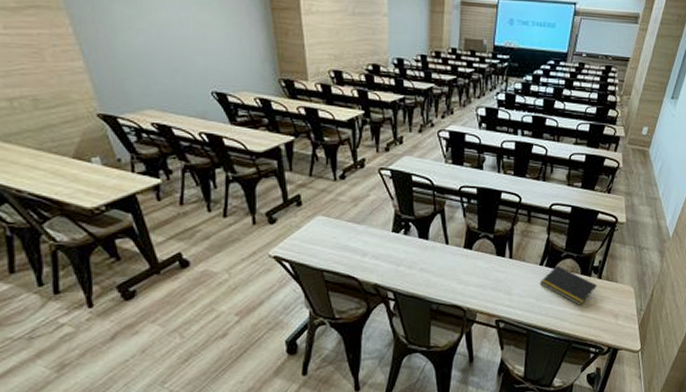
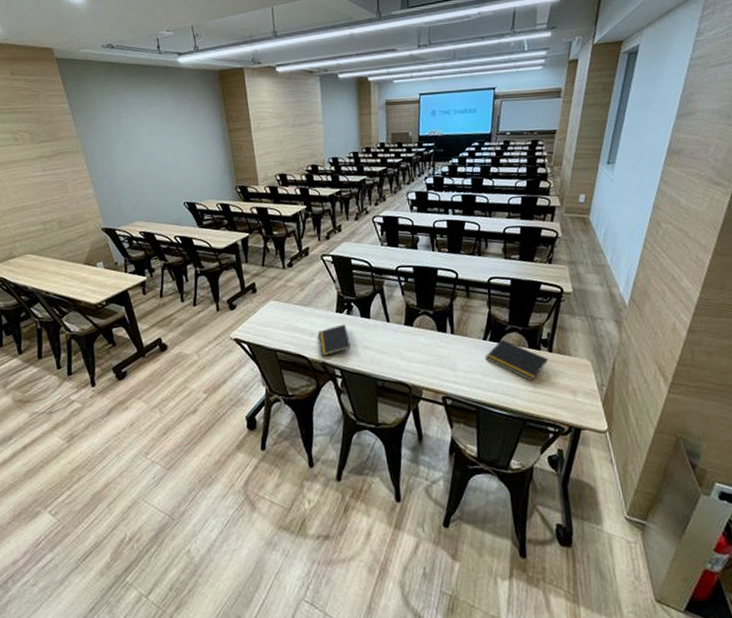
notepad: none [372,245,406,279] -> present [318,324,351,357]

